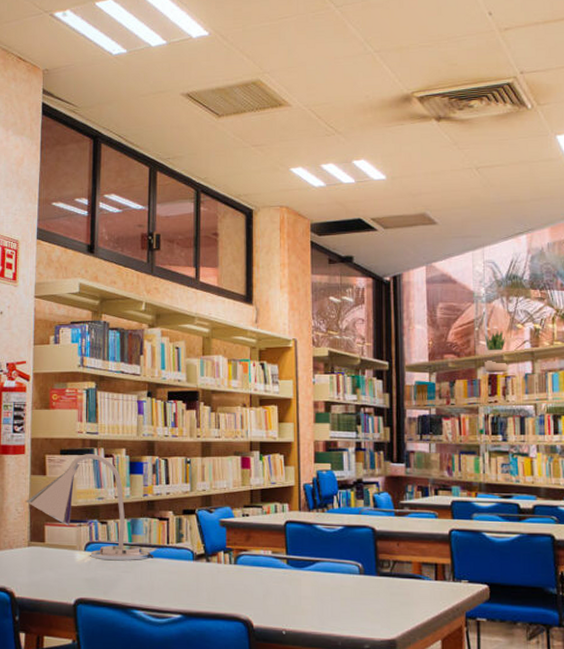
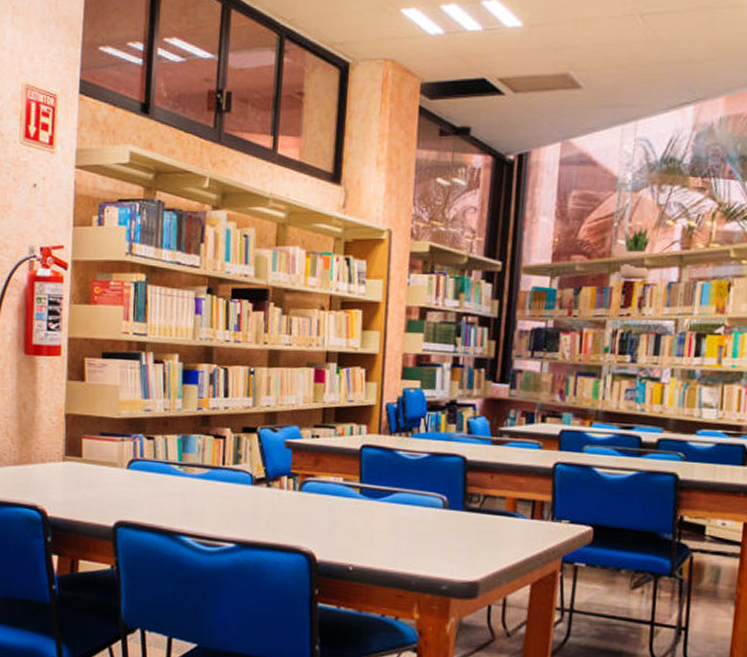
table lamp: present [26,454,154,561] -> none [61,358,207,482]

